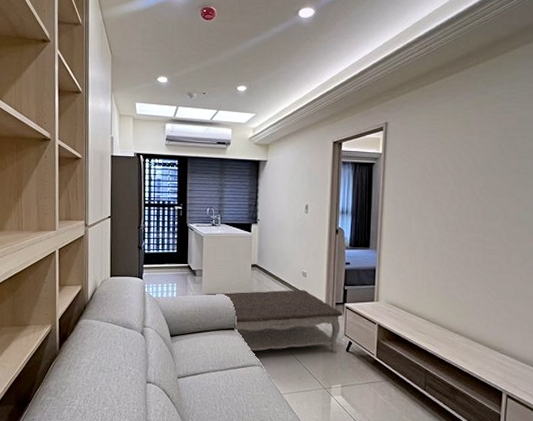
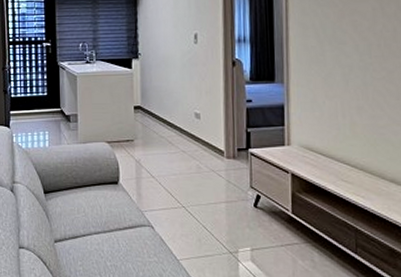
coffee table: present [206,289,343,354] -> none [83,133,247,210]

